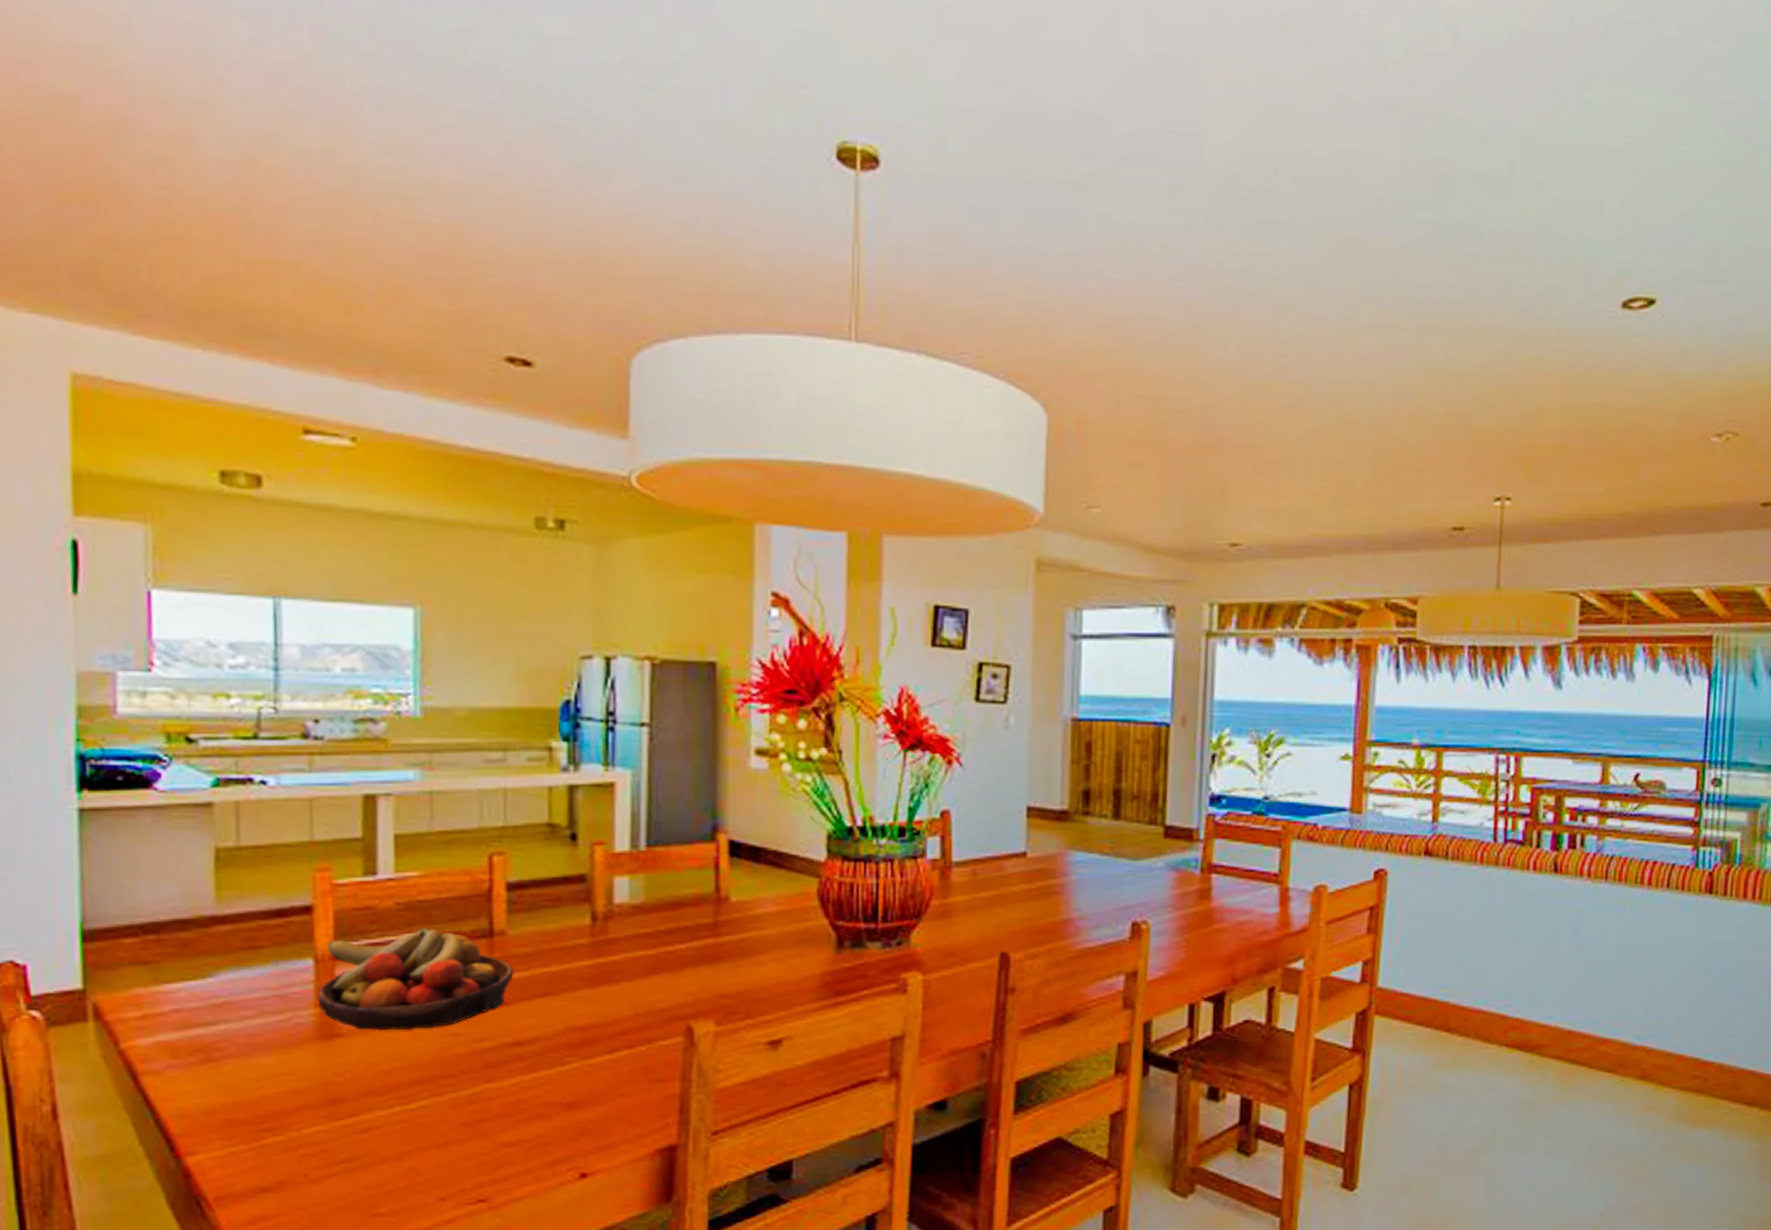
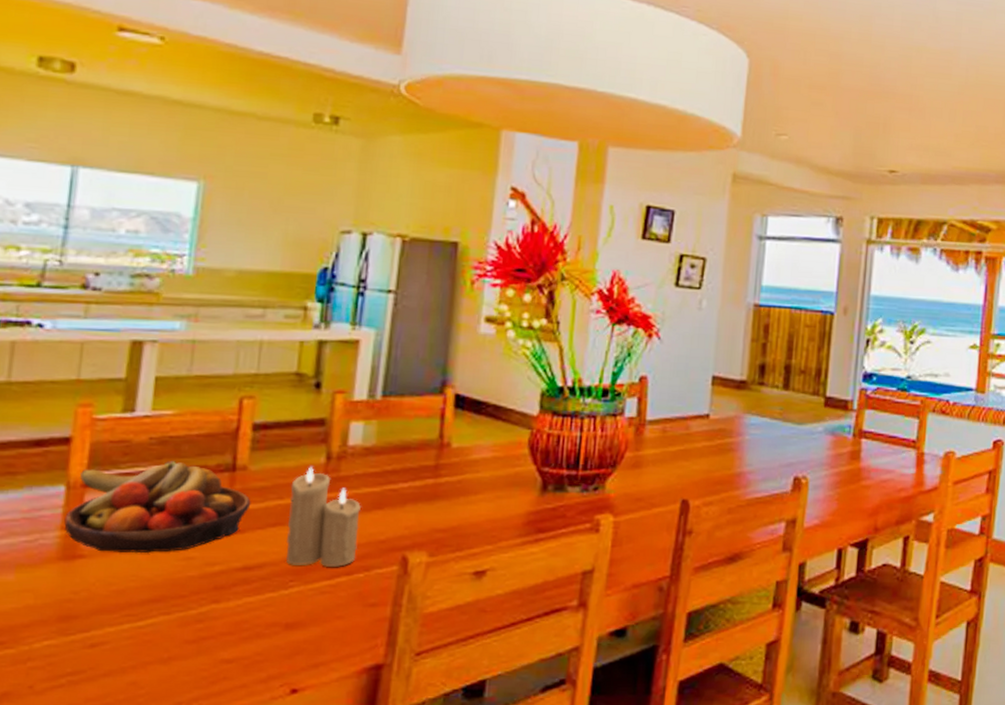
candle: none [555,929,637,1040] -> present [285,467,362,567]

